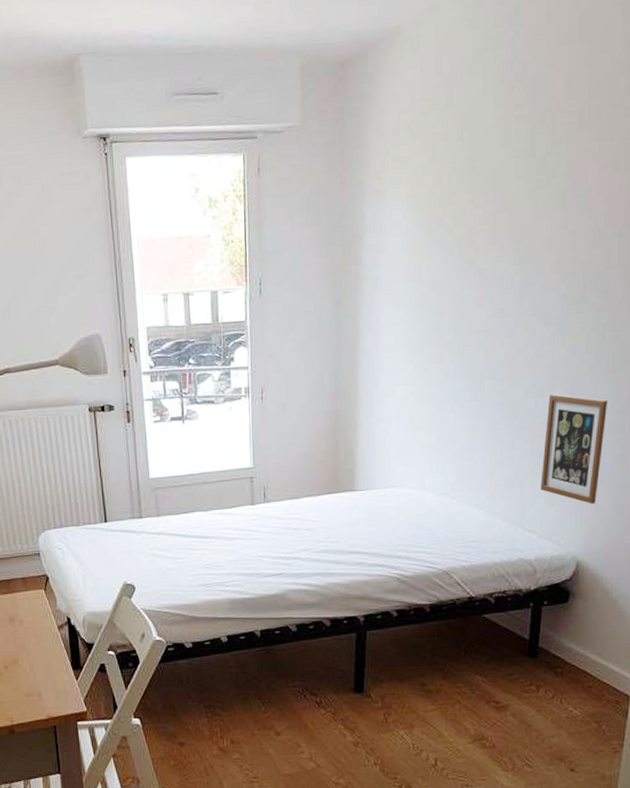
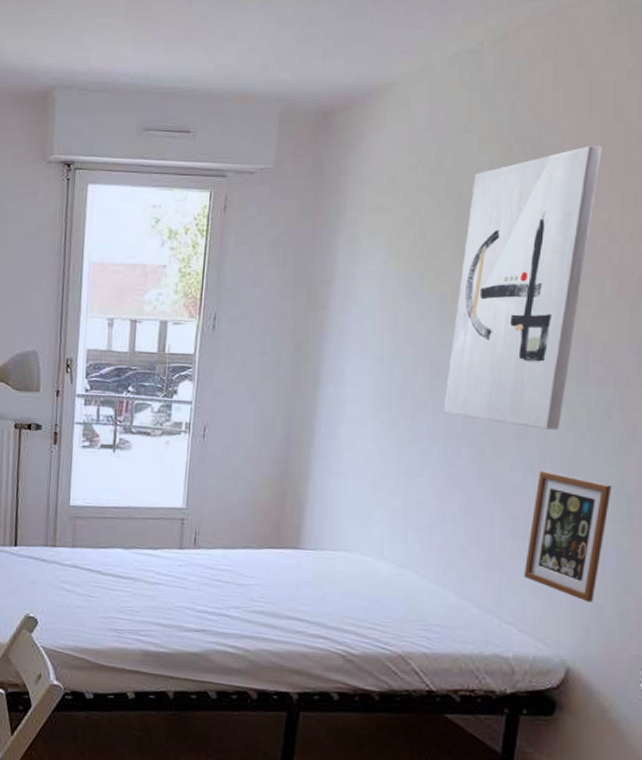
wall art: none [468,77,591,357] -> present [444,145,602,430]

